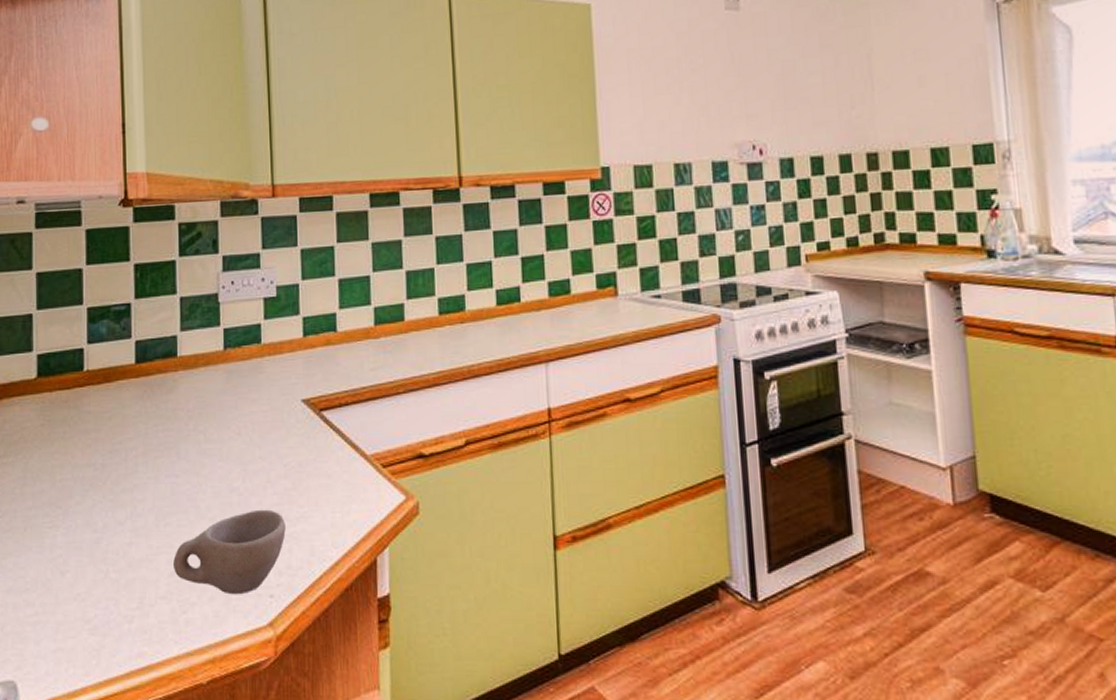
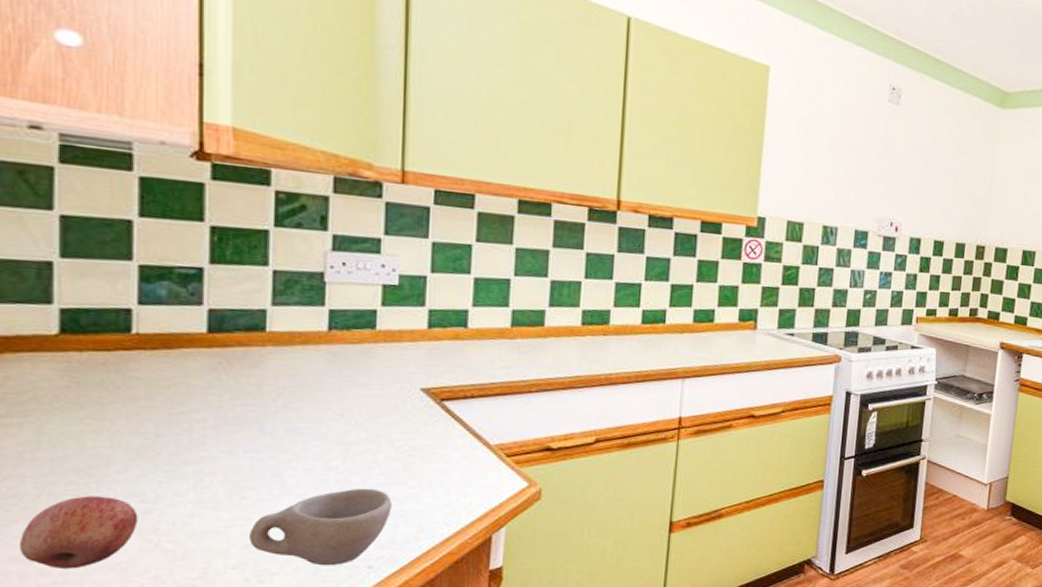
fruit: none [13,527,92,600] -> present [18,496,138,569]

